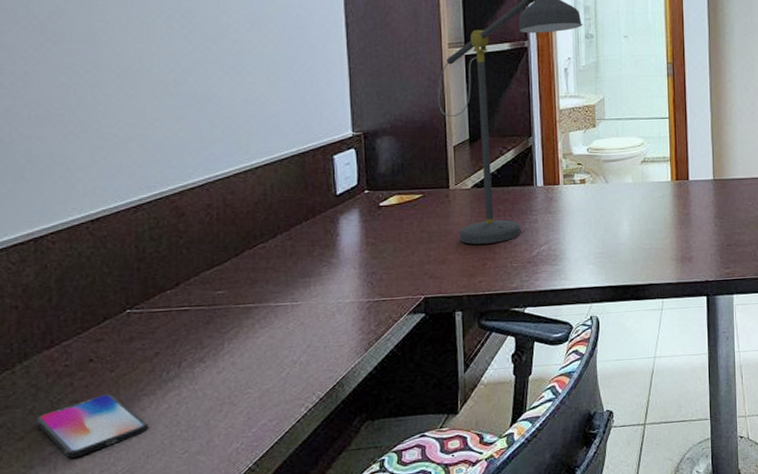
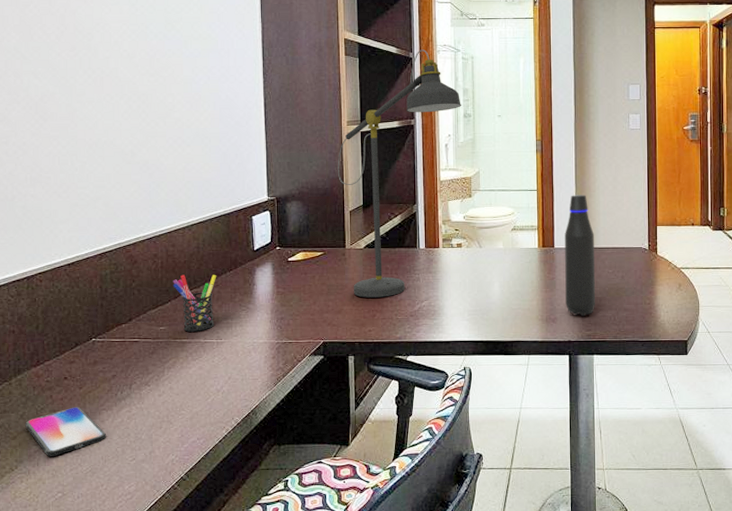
pen holder: none [233,225,290,295] -> present [173,274,217,332]
water bottle: none [700,122,734,254] -> present [565,195,595,317]

